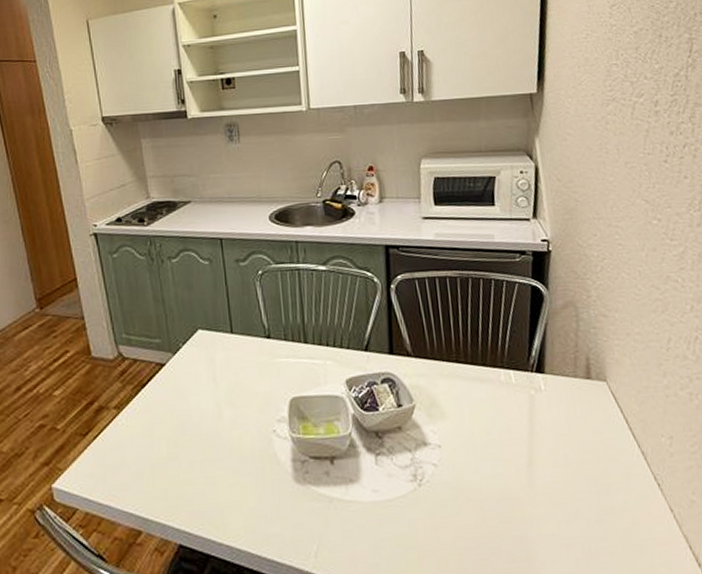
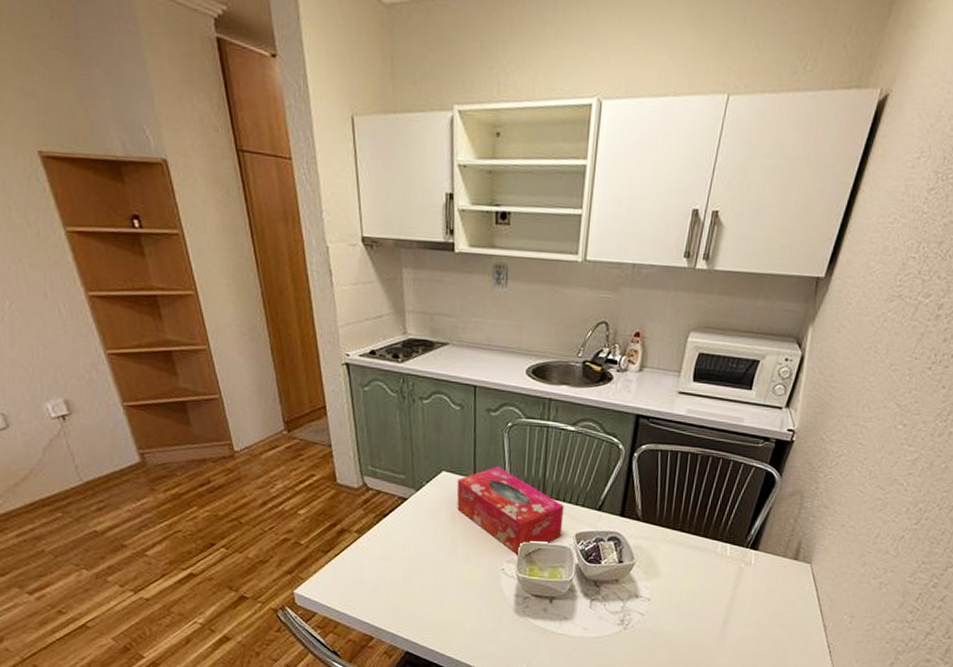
tissue box: none [214,317,331,414] -> present [456,467,564,557]

